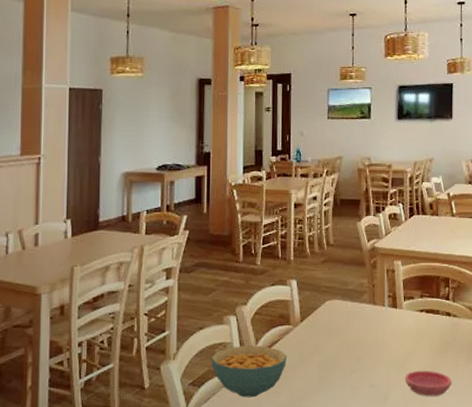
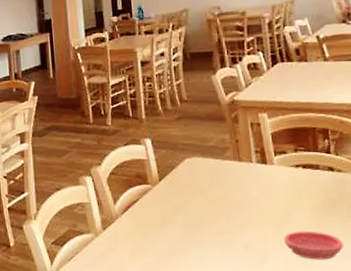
cereal bowl: present [211,345,287,398] -> none [70,205,148,257]

